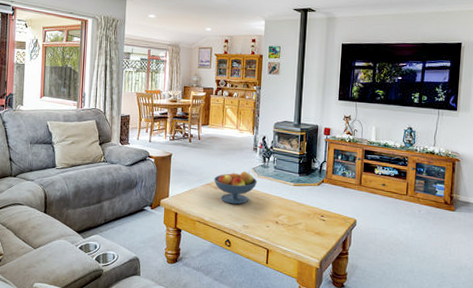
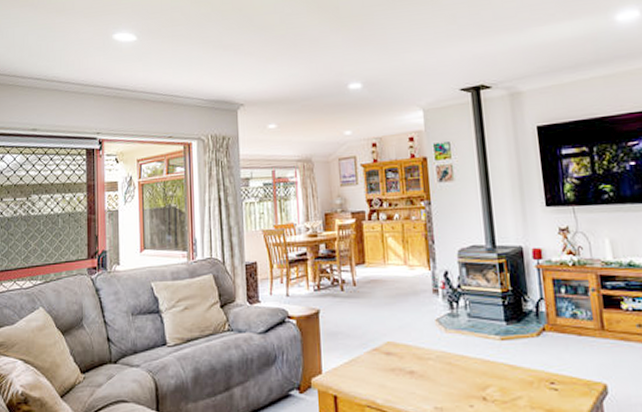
fruit bowl: present [214,171,258,205] -> none [382,324,446,376]

